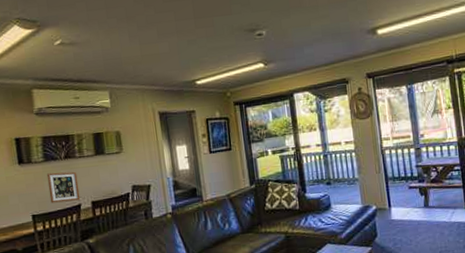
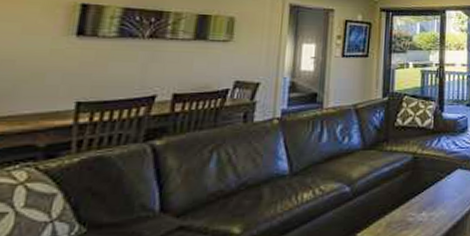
picture frame: present [46,171,81,204] -> none [111,52,162,91]

